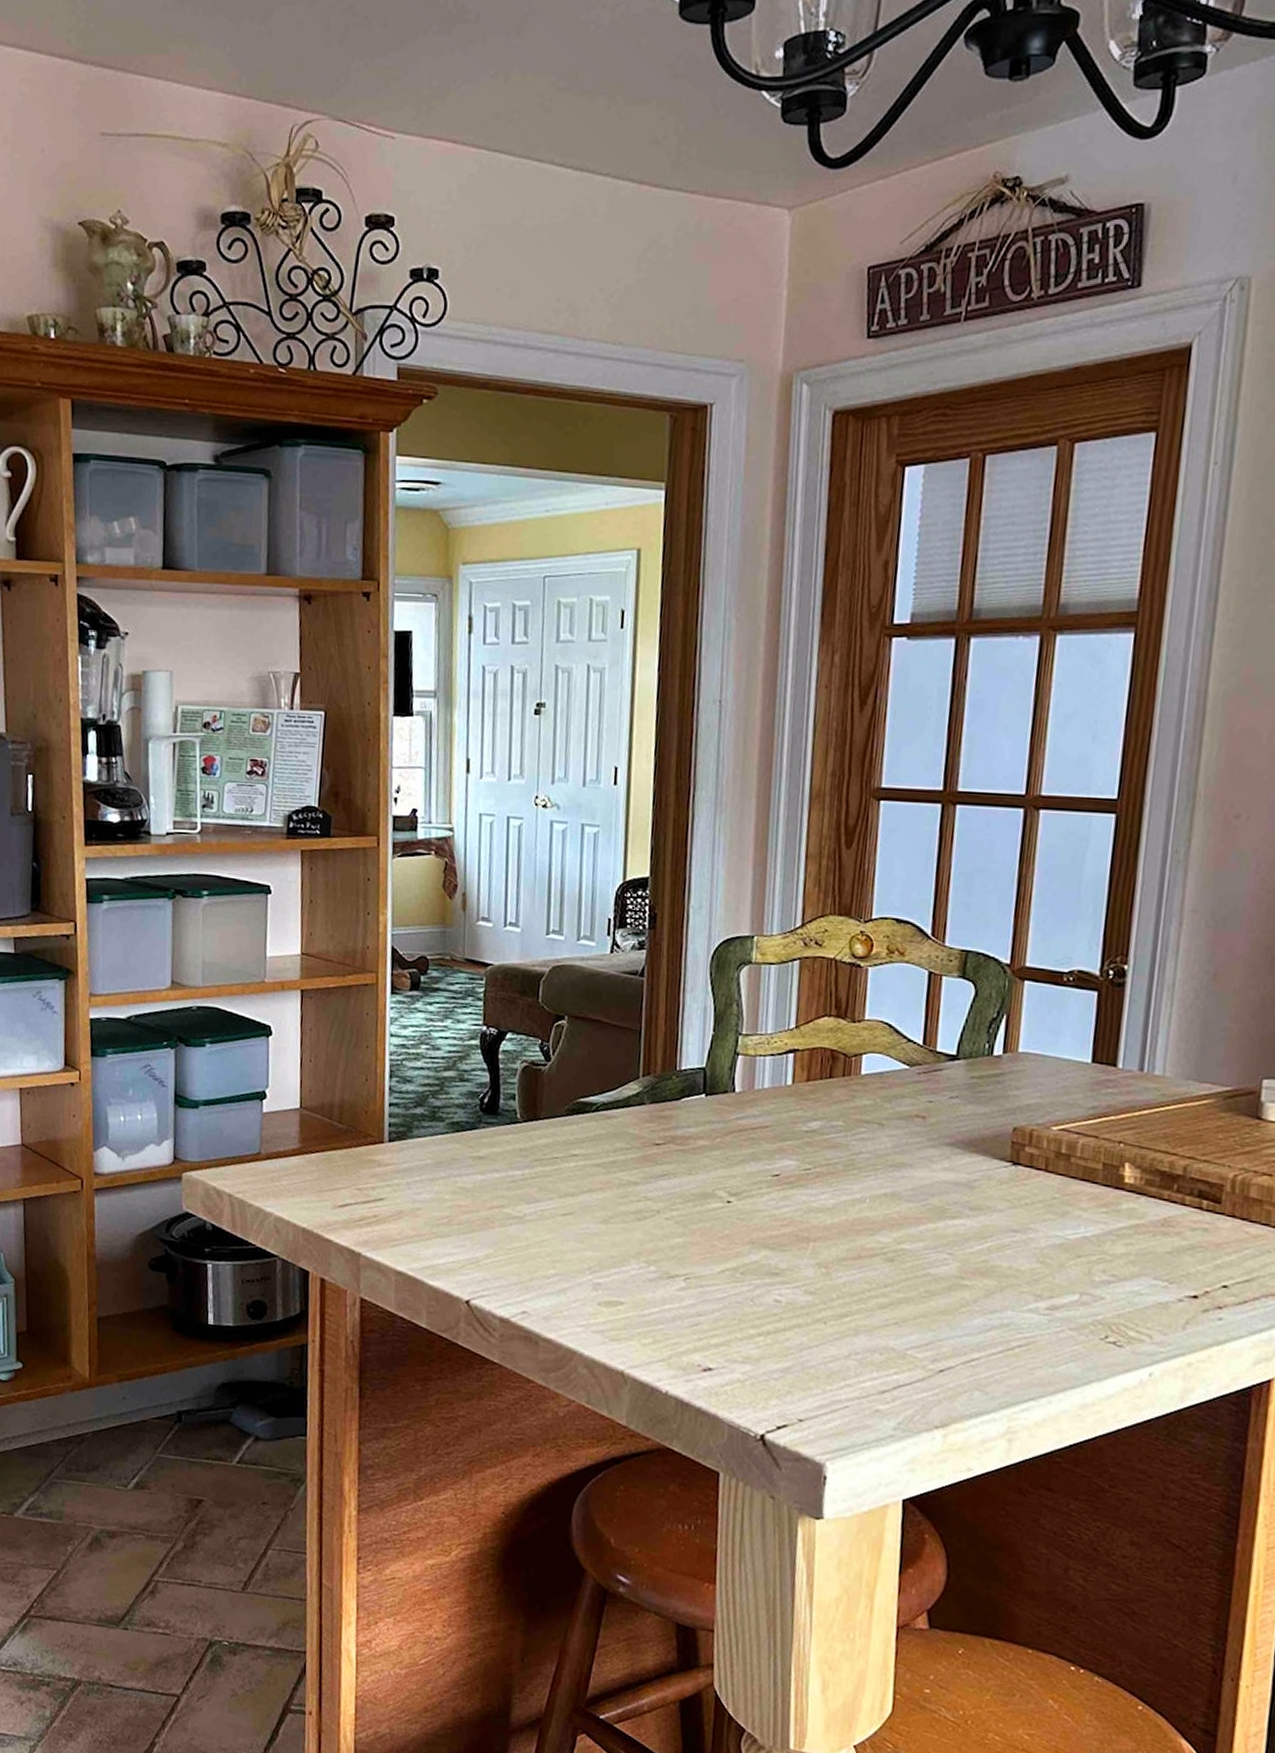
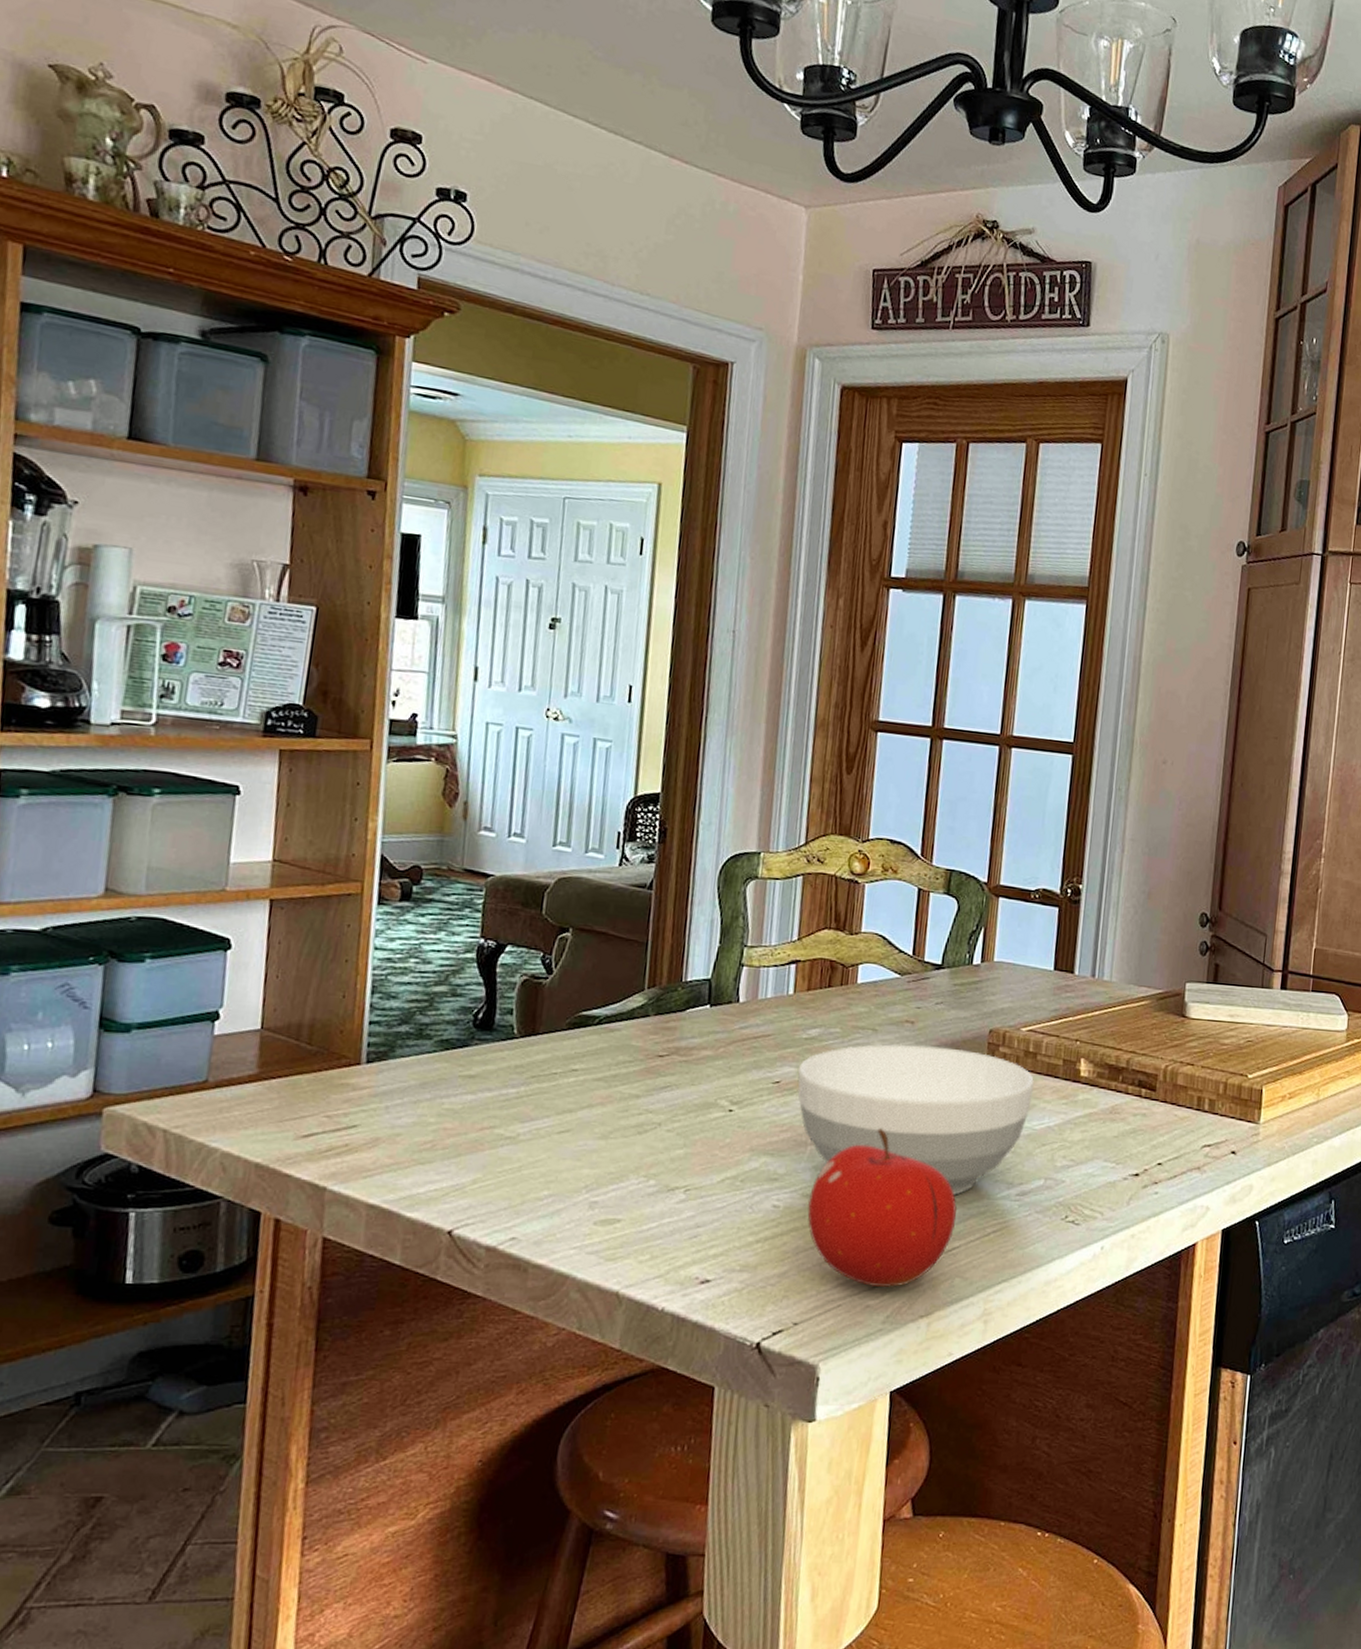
bowl: none [797,1140,1067,1305] -> present [797,1044,1034,1196]
fruit: none [810,1228,976,1394] -> present [807,1128,957,1287]

